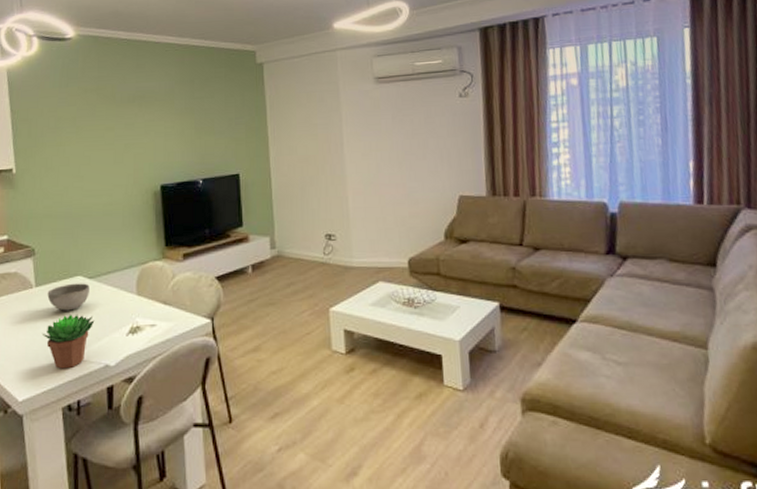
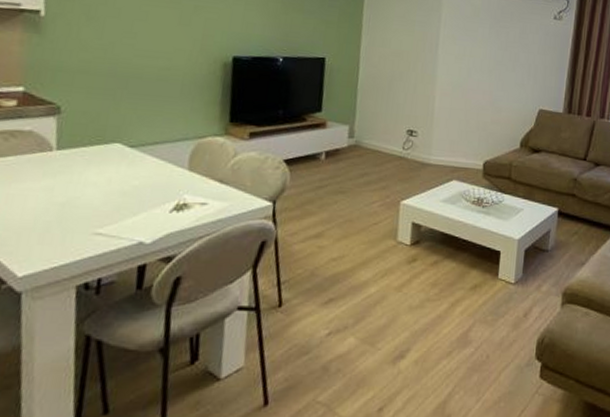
succulent plant: present [43,314,95,369] -> none [60,184,132,244]
bowl: present [47,283,90,311] -> none [71,150,130,181]

